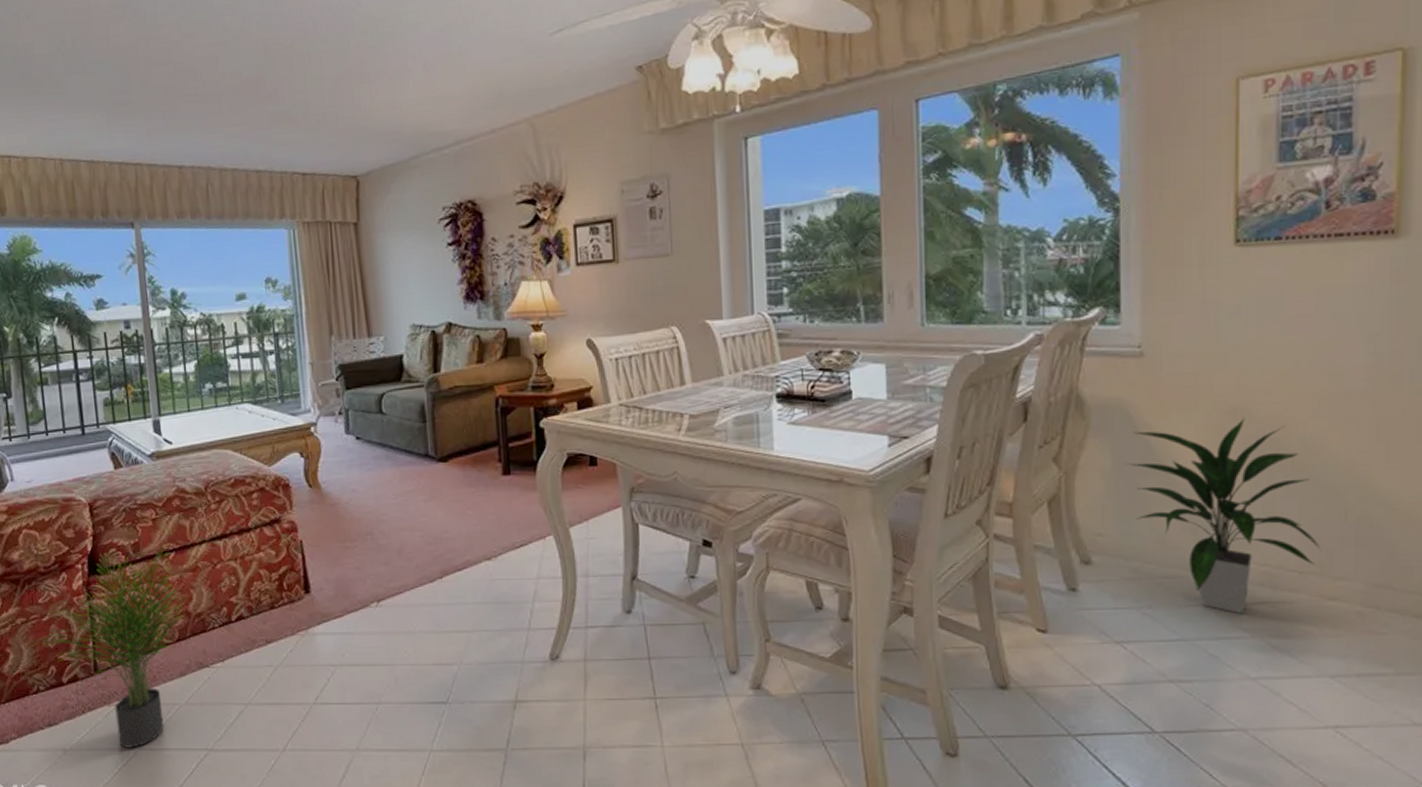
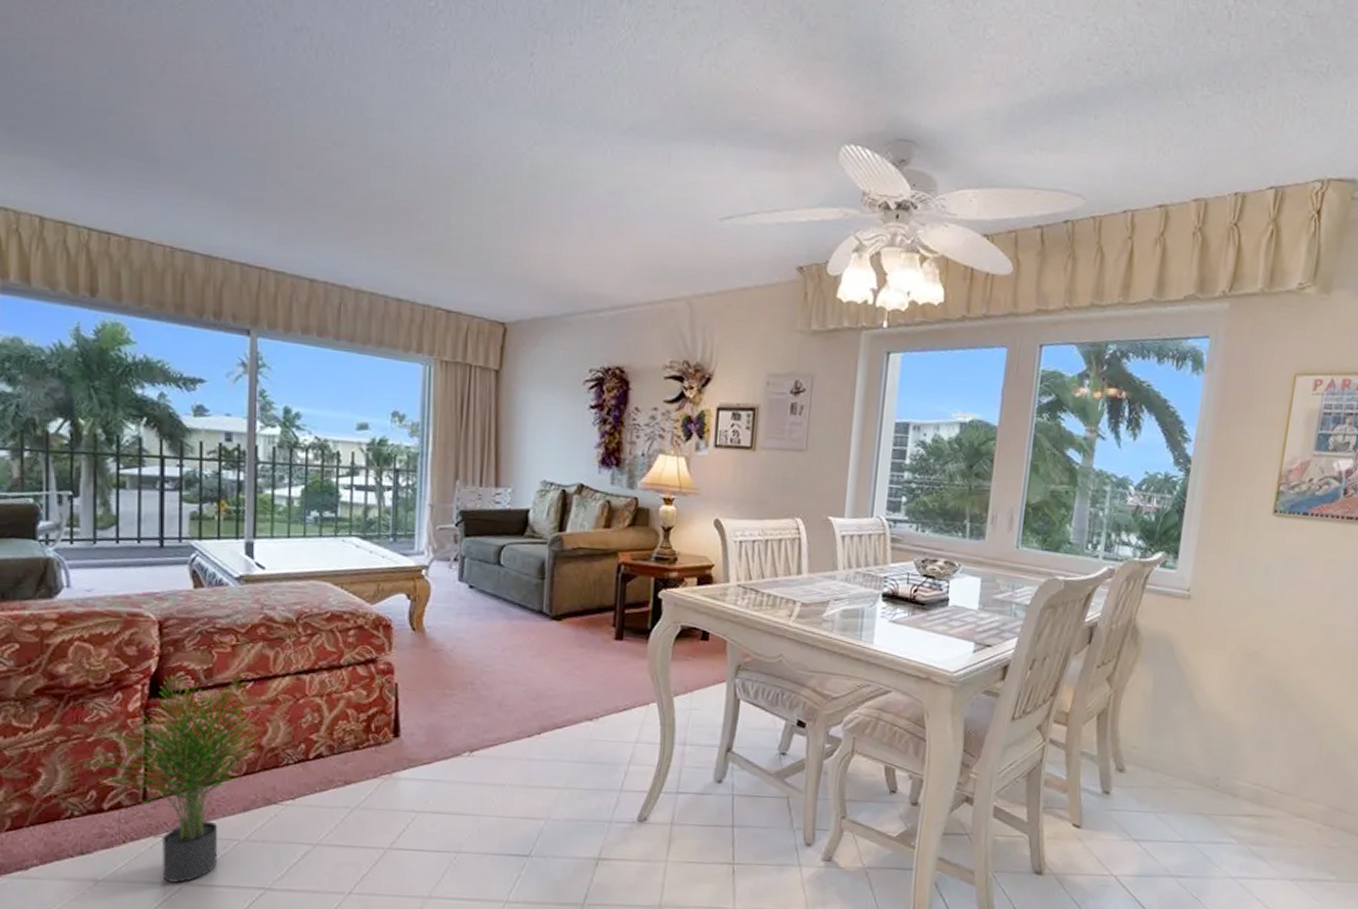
indoor plant: present [1125,417,1320,613] -> none [1163,660,1300,823]

